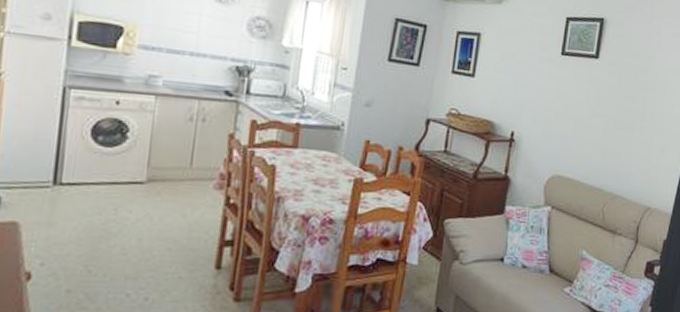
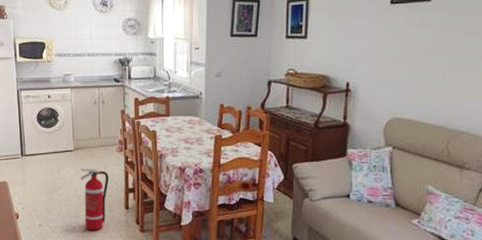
fire extinguisher: none [146,208,197,300] -> present [80,168,109,231]

